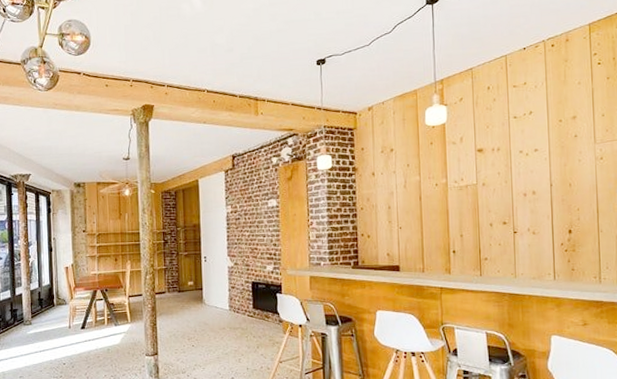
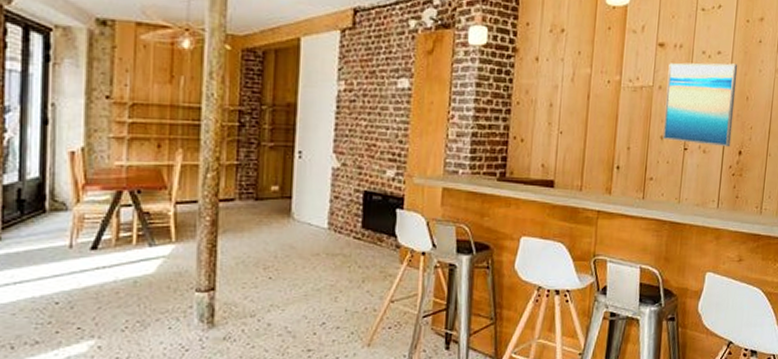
wall art: none [489,157,560,228] -> present [662,62,738,148]

